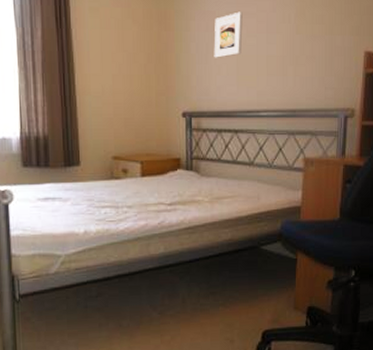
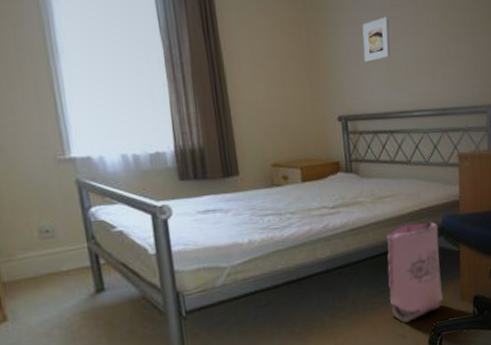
bag: none [219,225,277,328] -> present [387,220,444,324]

